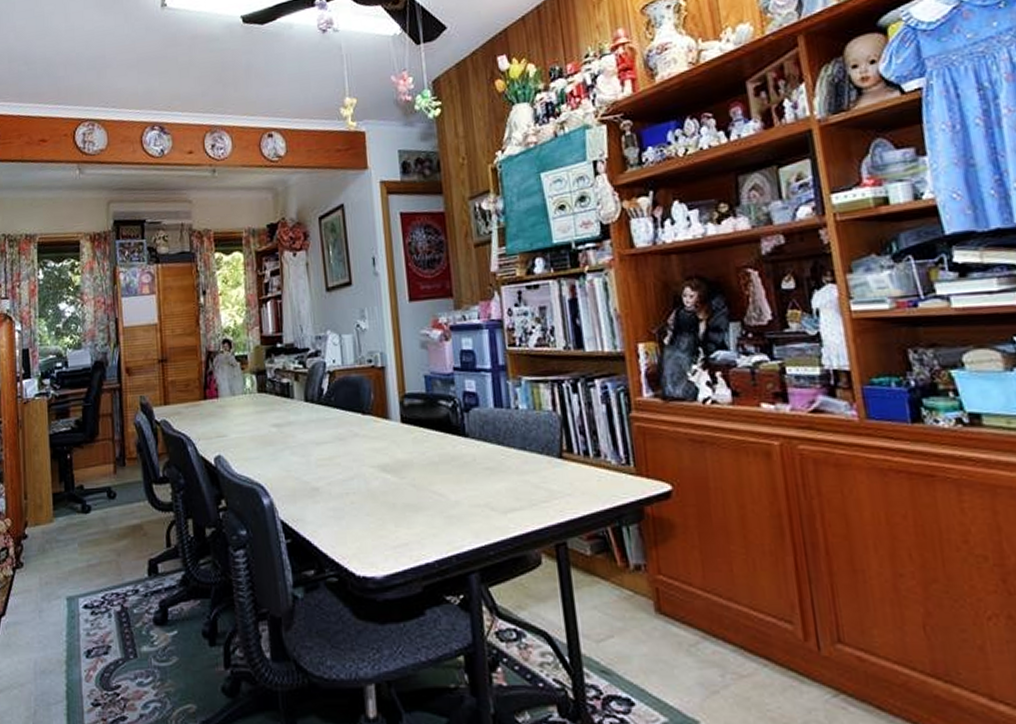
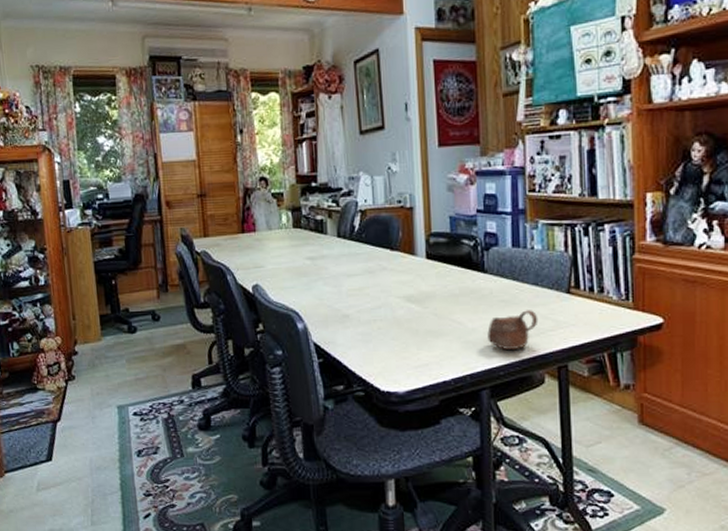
cup: none [472,478,530,525] -> present [487,310,539,349]

